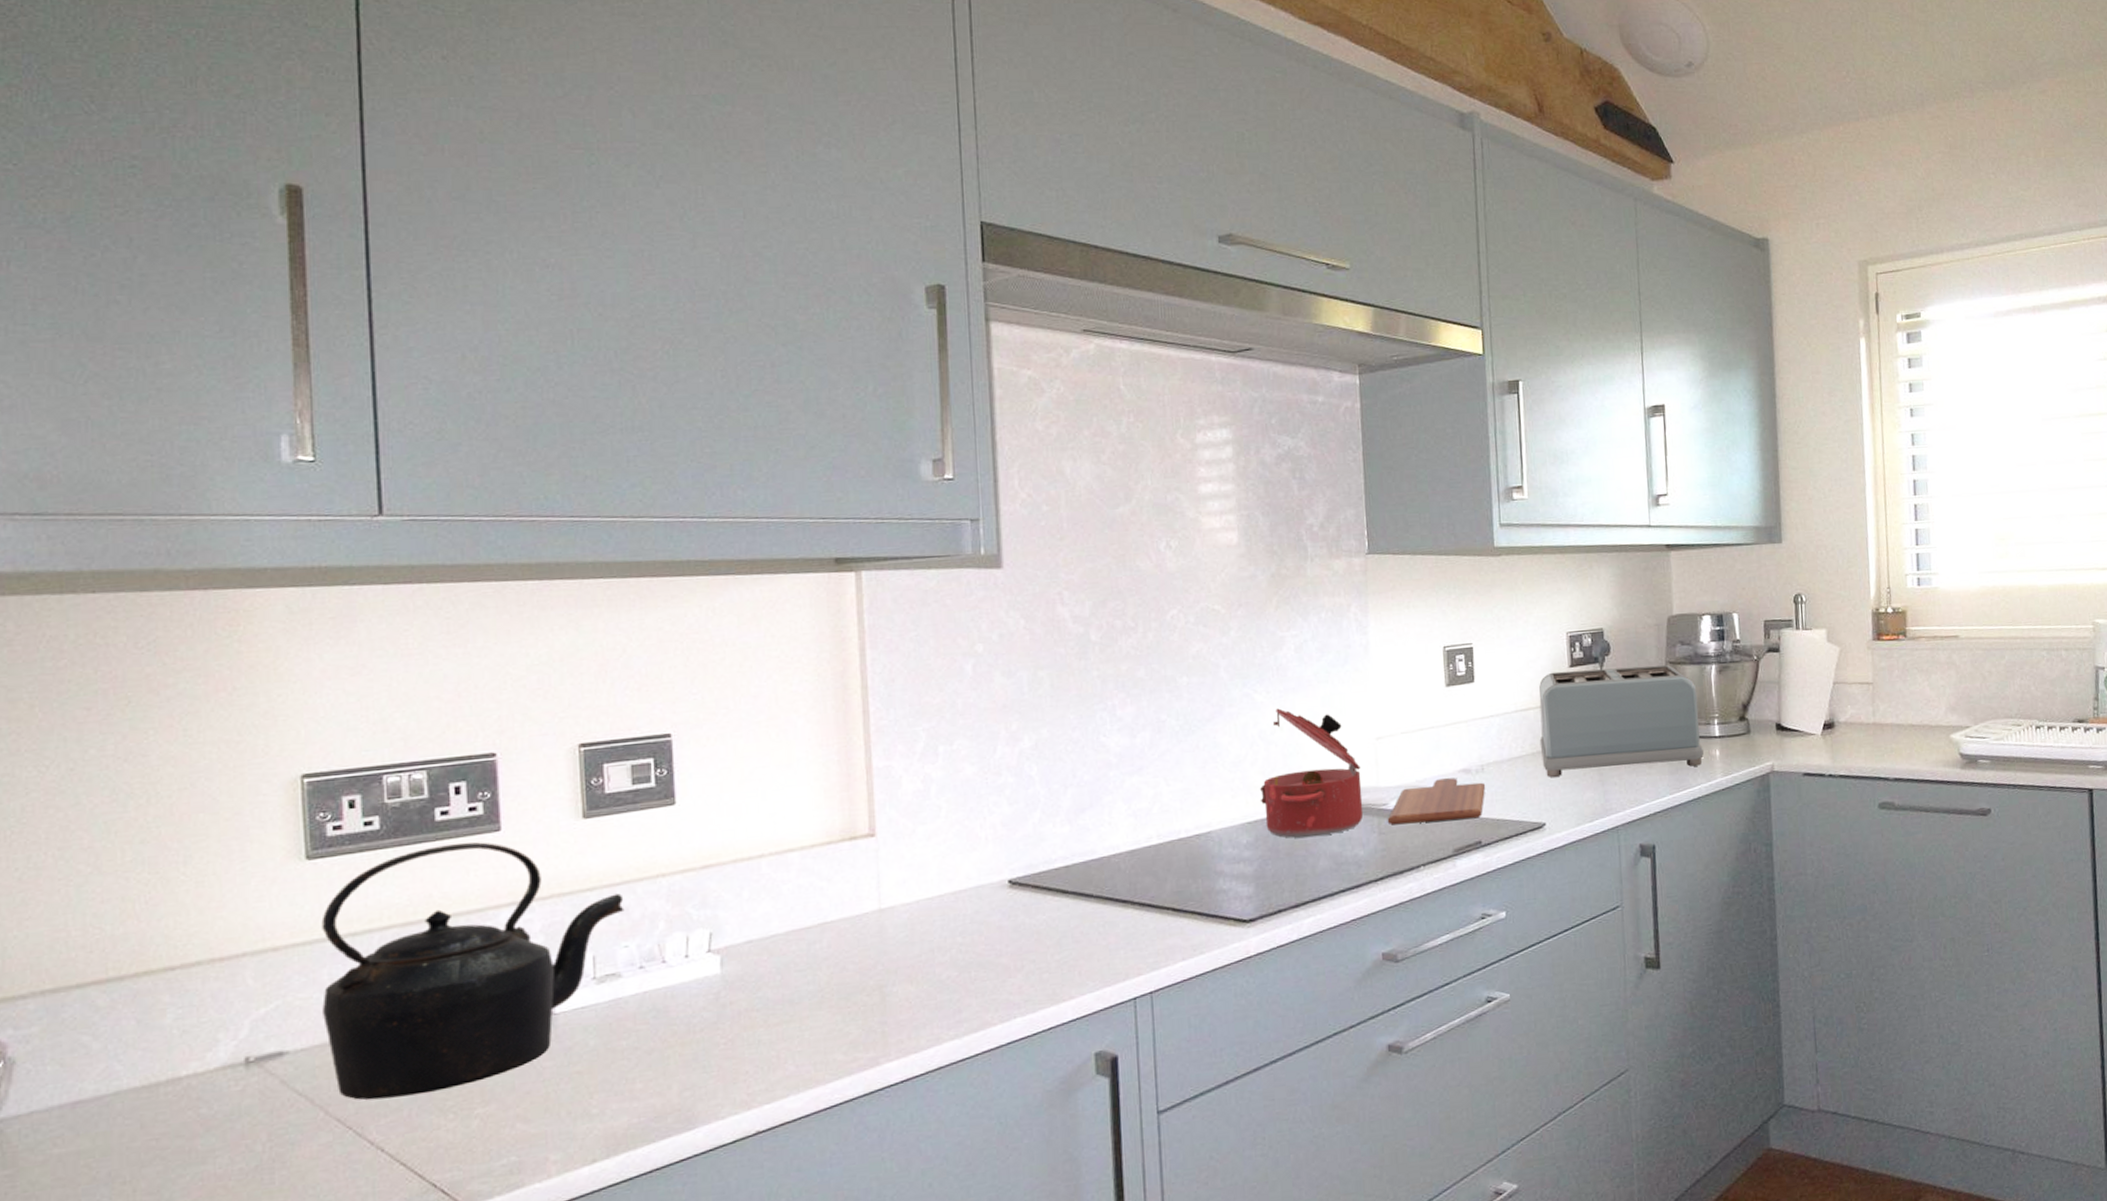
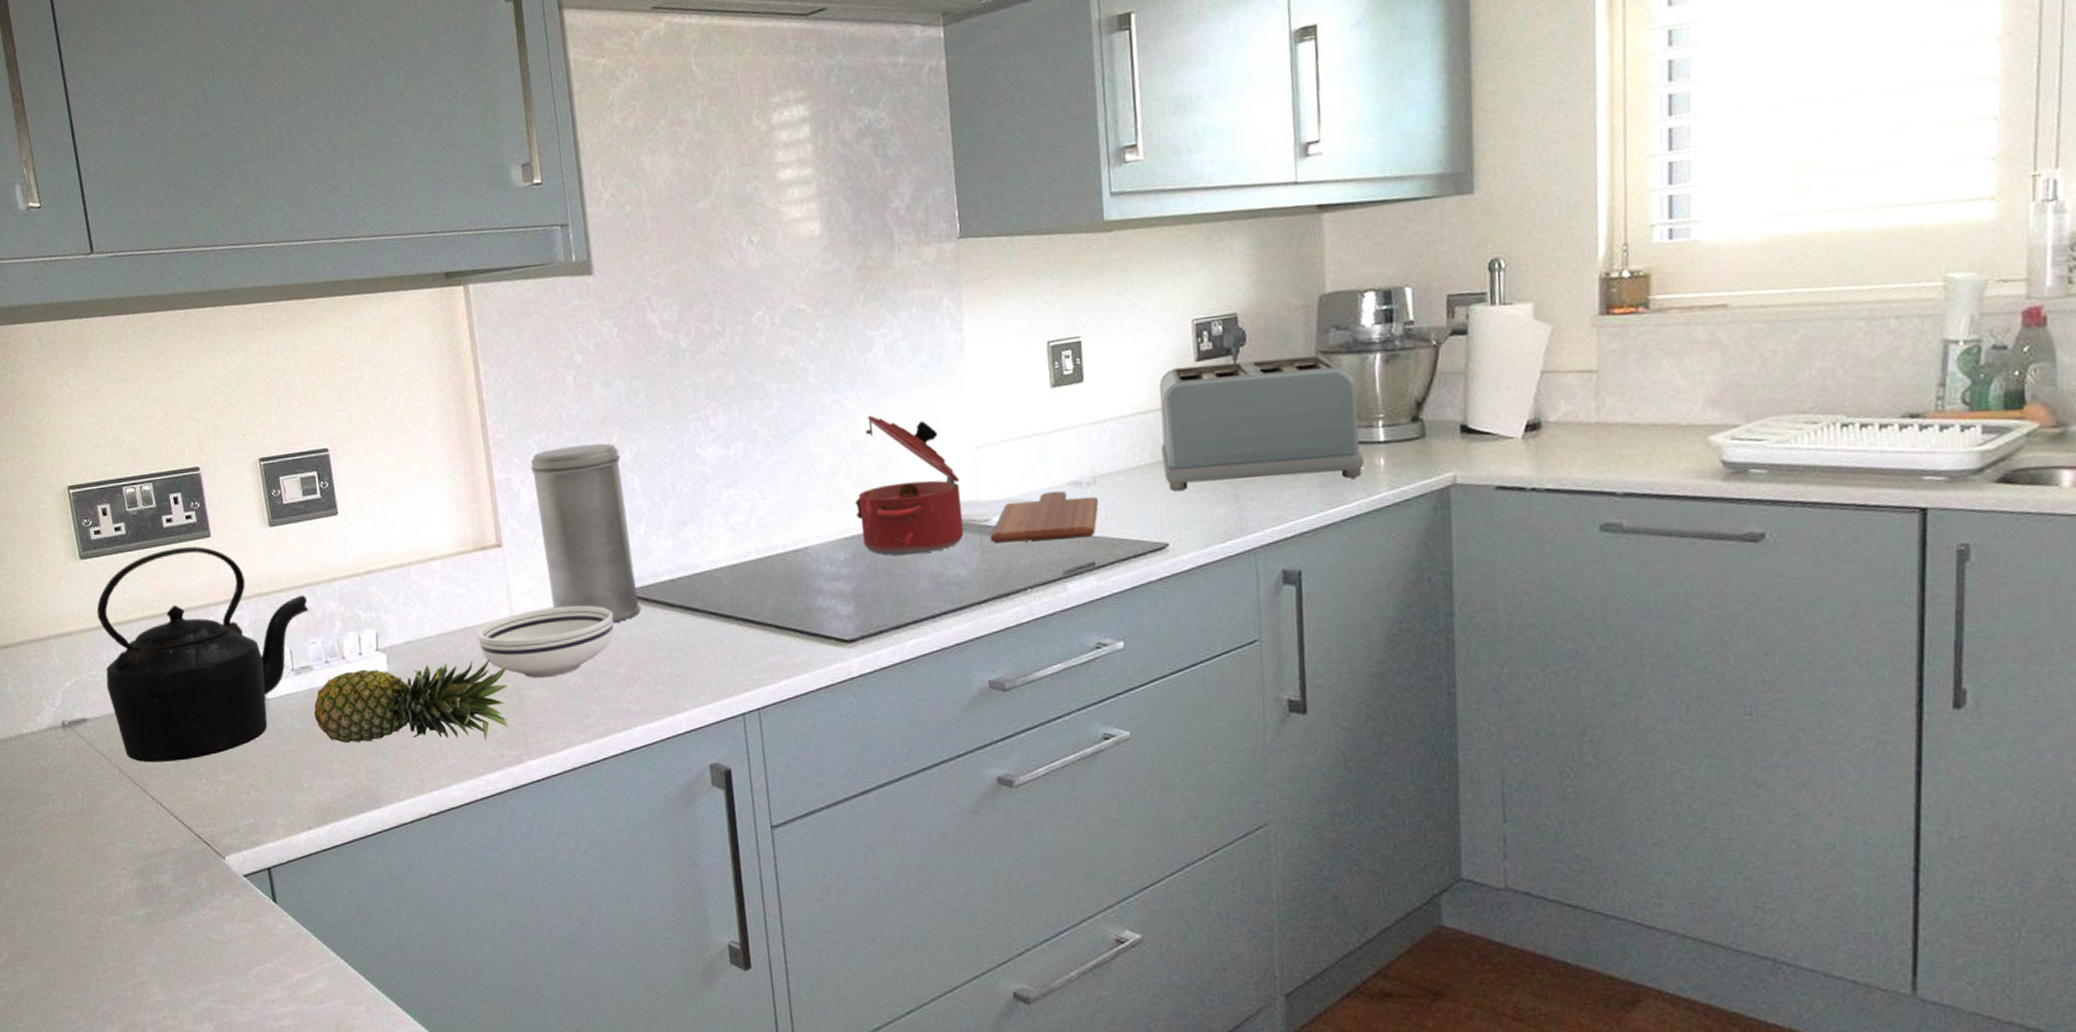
fruit: none [616,954,871,1059] -> present [313,658,510,743]
bowl: none [837,894,999,974] -> present [477,605,615,679]
canister: none [916,731,1030,912] -> present [530,443,641,623]

